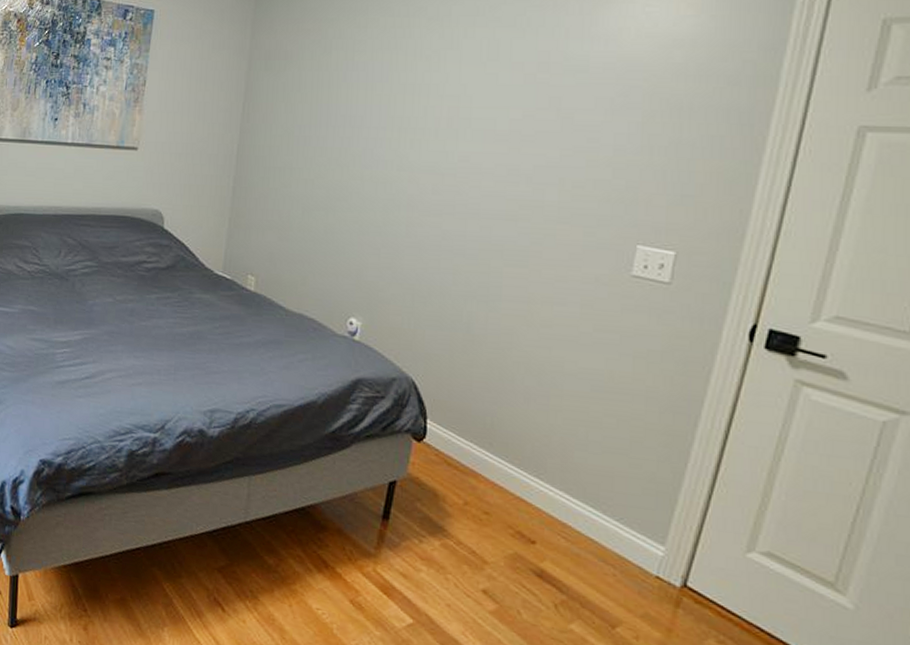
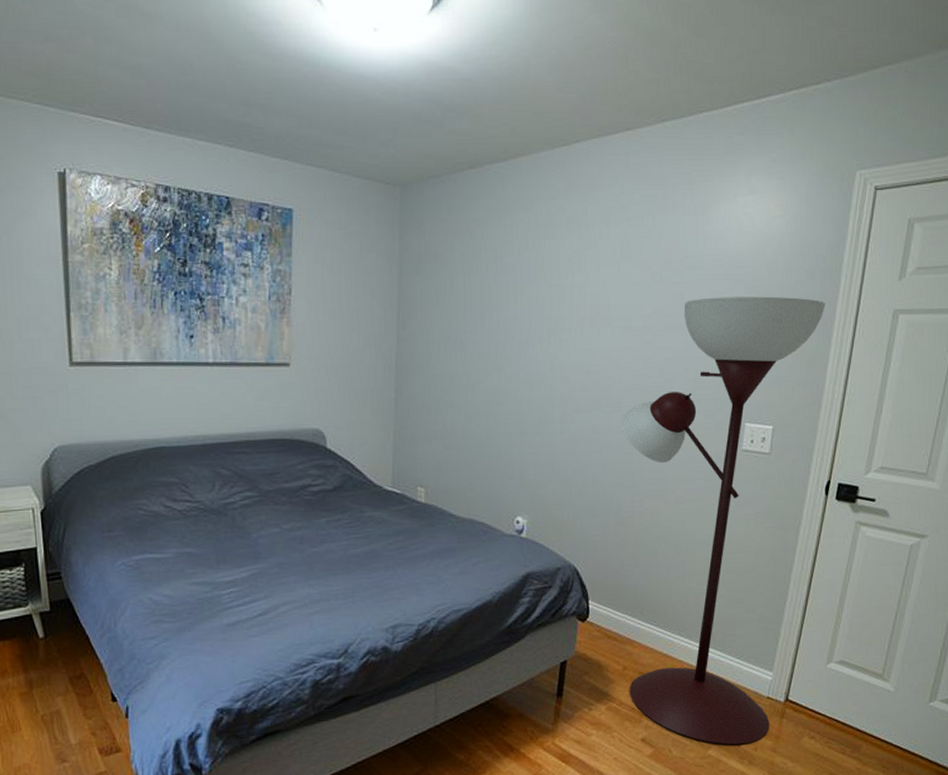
floor lamp: none [470,103,755,629] -> present [620,296,825,745]

